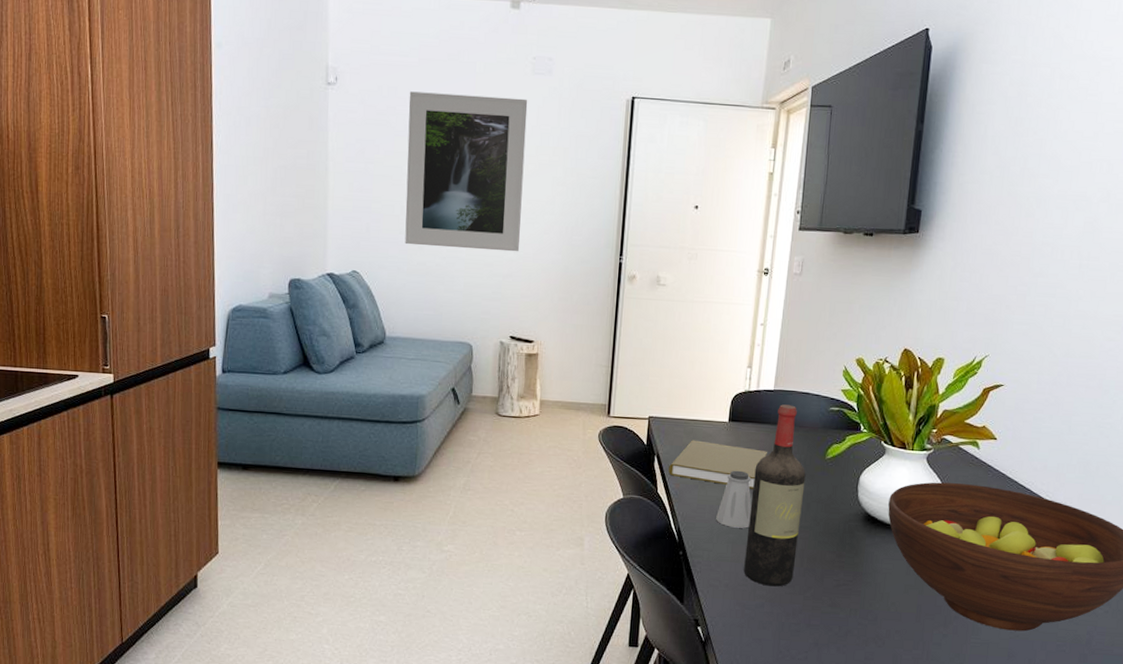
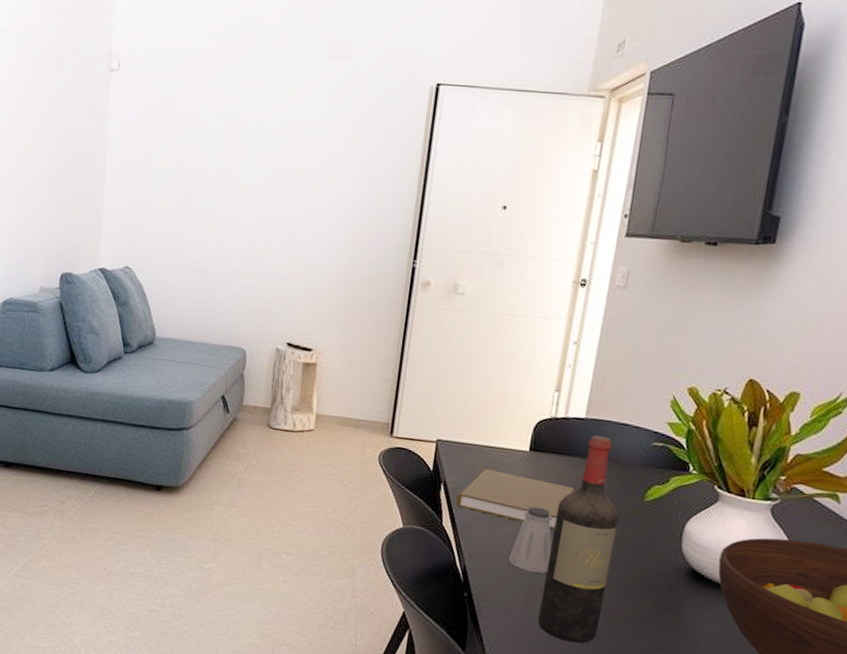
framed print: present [405,91,528,252] -> none [180,78,320,252]

